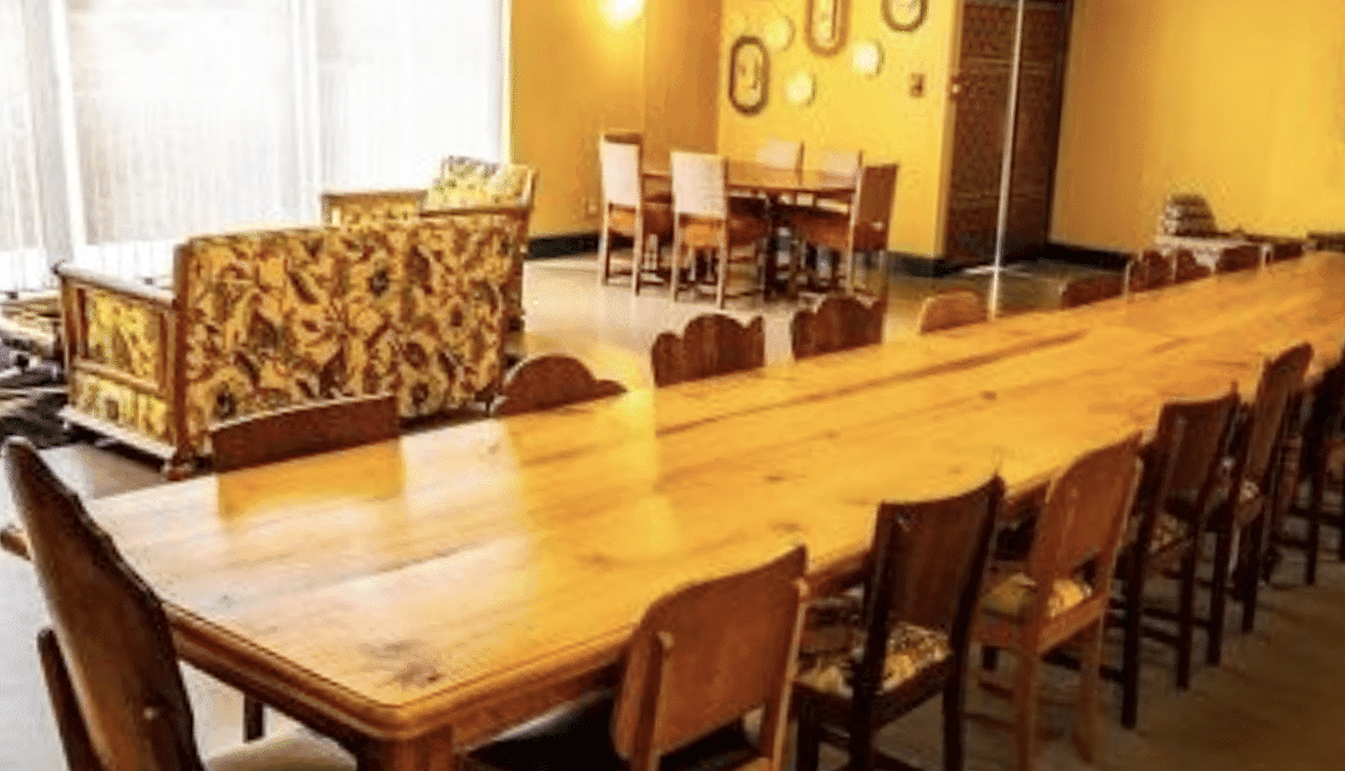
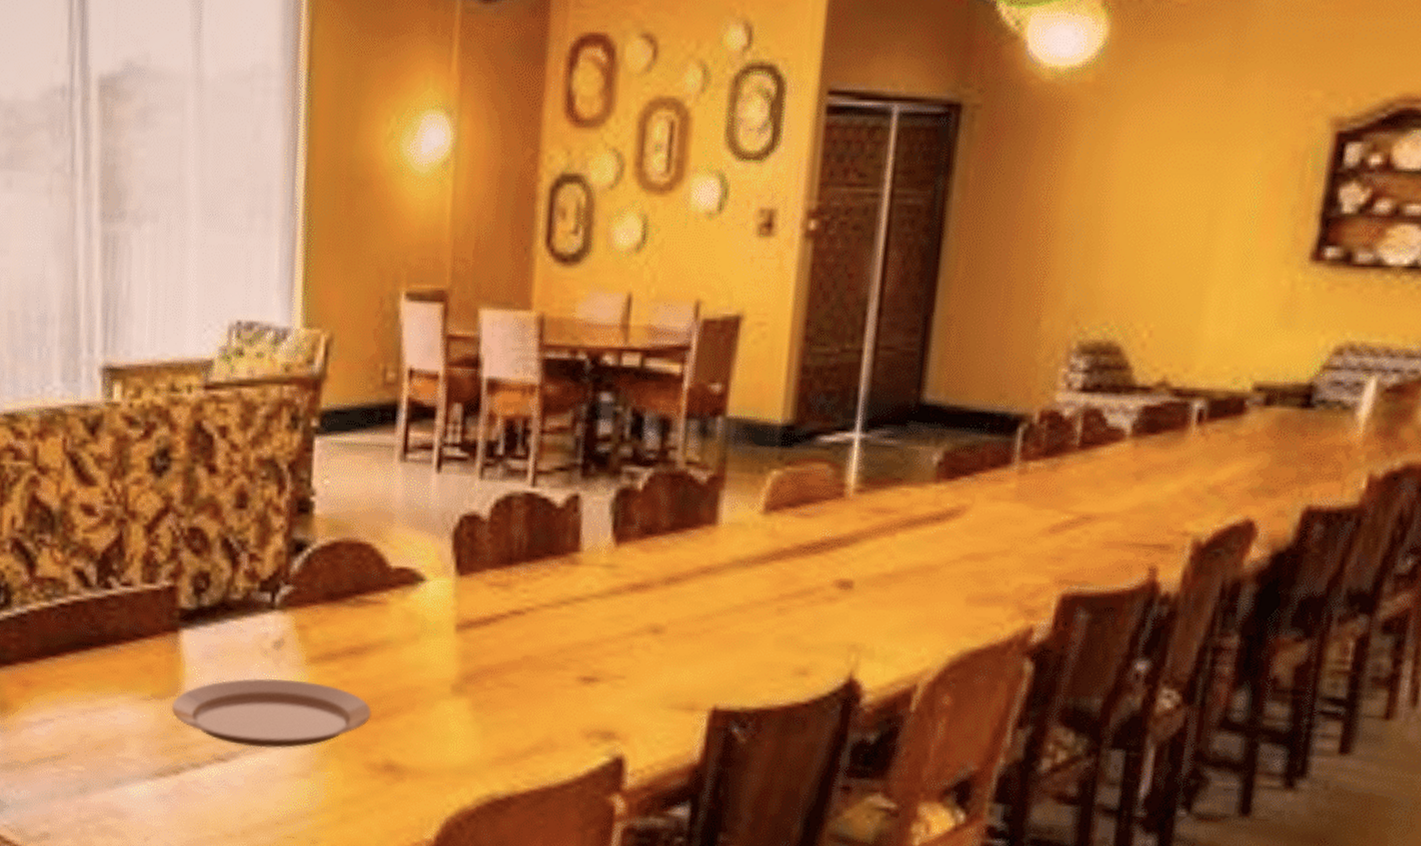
plate: none [394,480,581,544] -> present [172,678,372,748]

